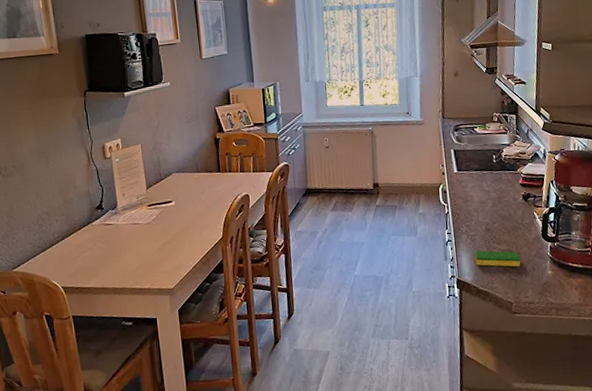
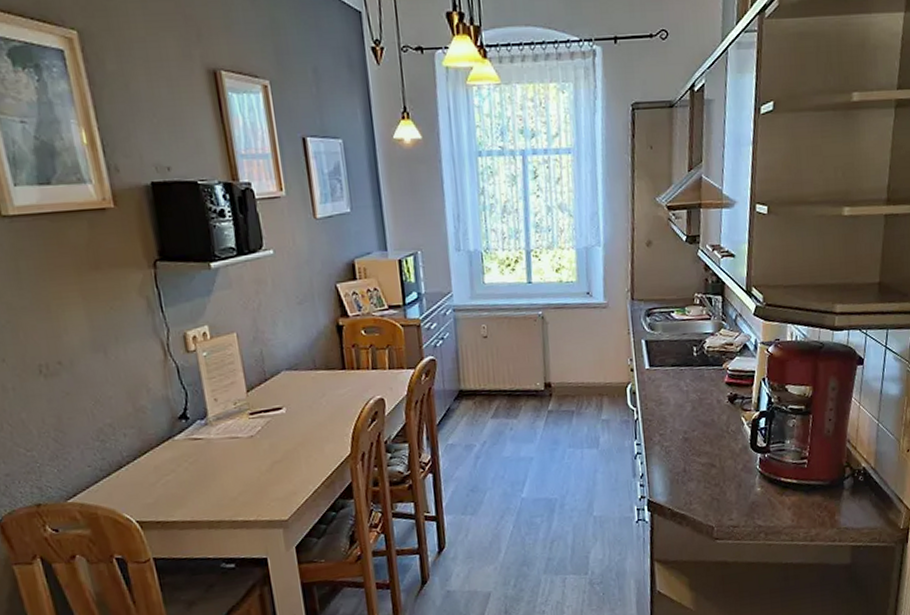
dish sponge: present [475,250,521,267] -> none [670,464,724,484]

